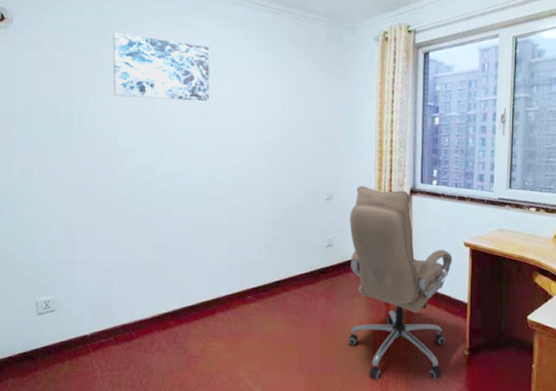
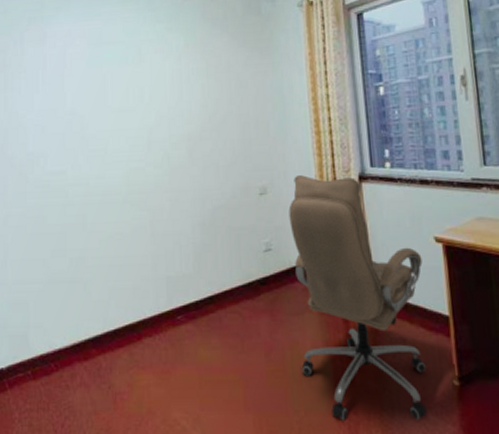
wall art: present [112,33,210,102] -> none [20,30,122,97]

